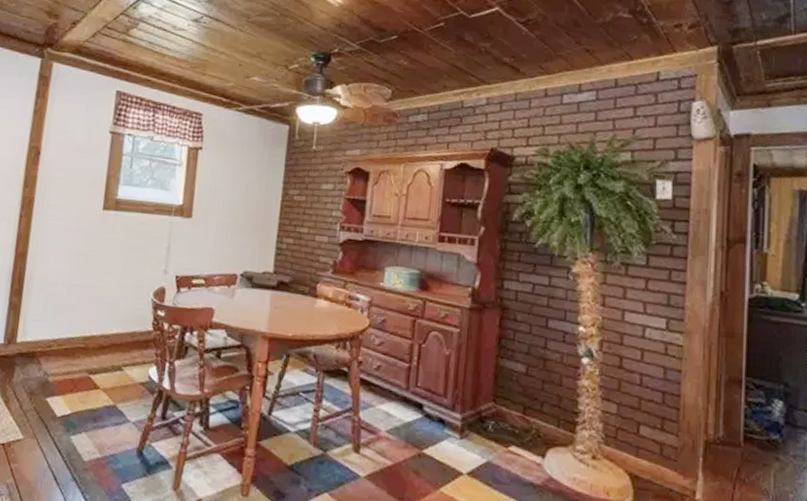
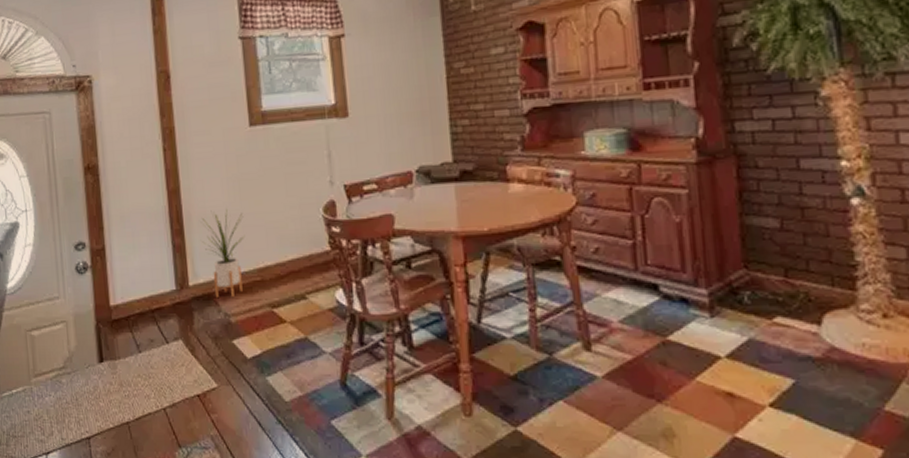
house plant: none [37,277,81,360] -> present [201,209,245,299]

